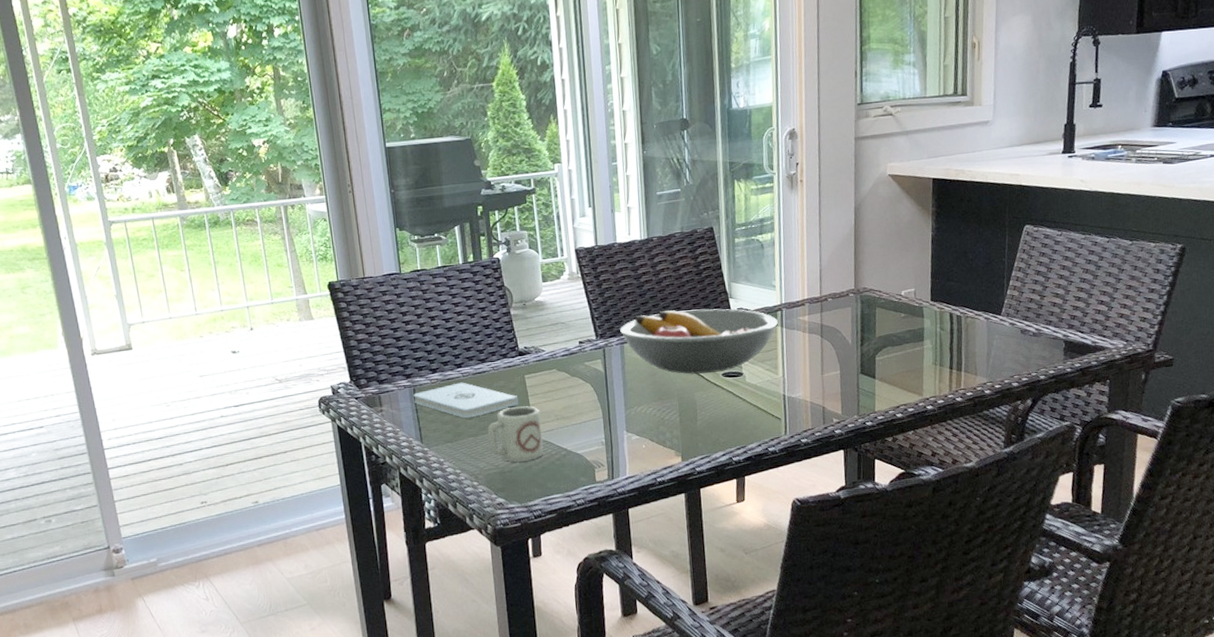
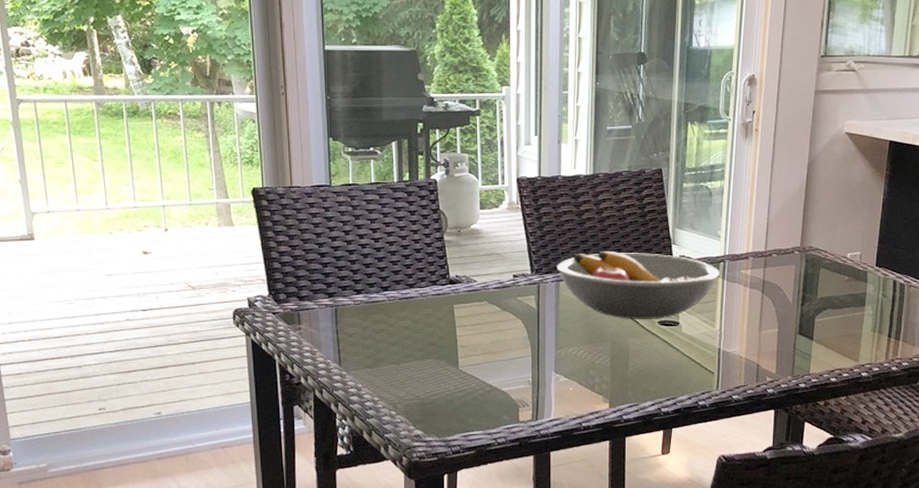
notepad: present [413,382,519,418] -> none [335,306,445,344]
cup: present [487,405,544,462] -> none [410,336,468,394]

